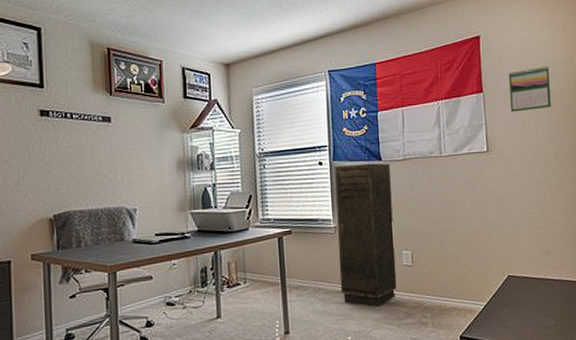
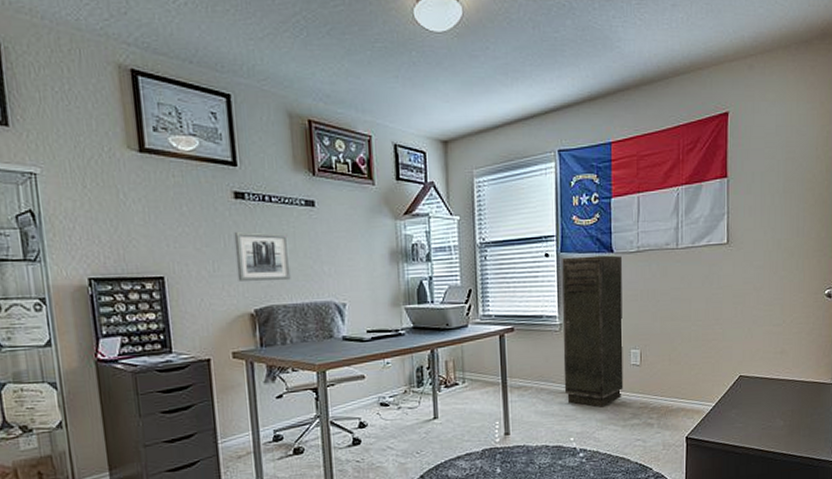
wall art: none [38,145,87,189] -> present [234,232,291,281]
calendar: present [509,66,551,112] -> none [757,148,801,200]

